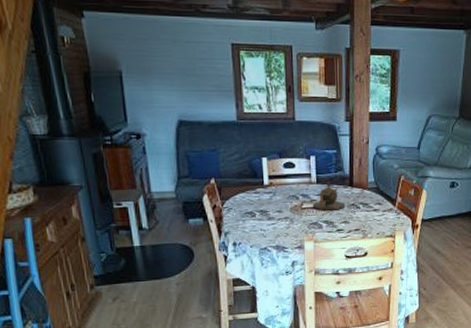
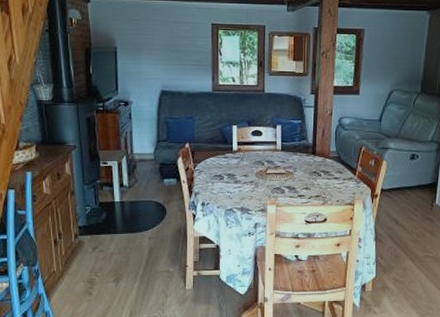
teapot: present [312,182,346,211] -> none [276,150,308,177]

